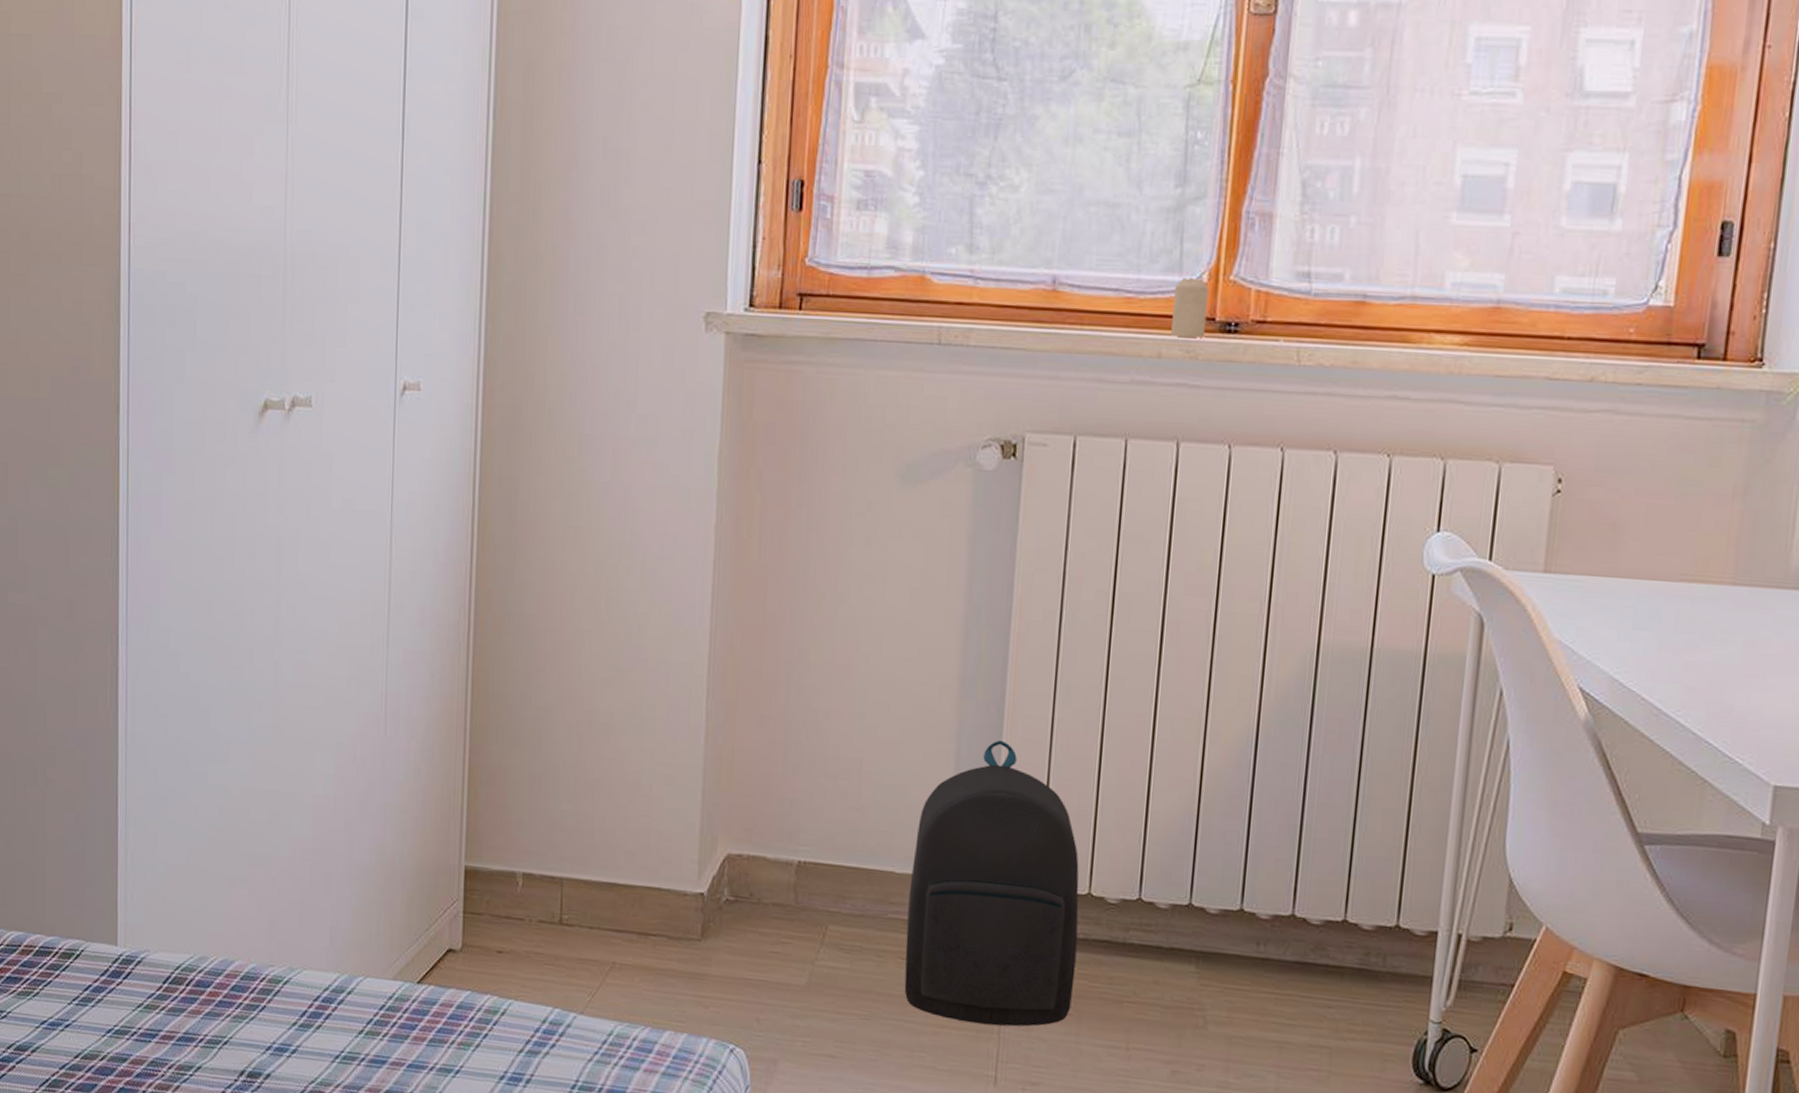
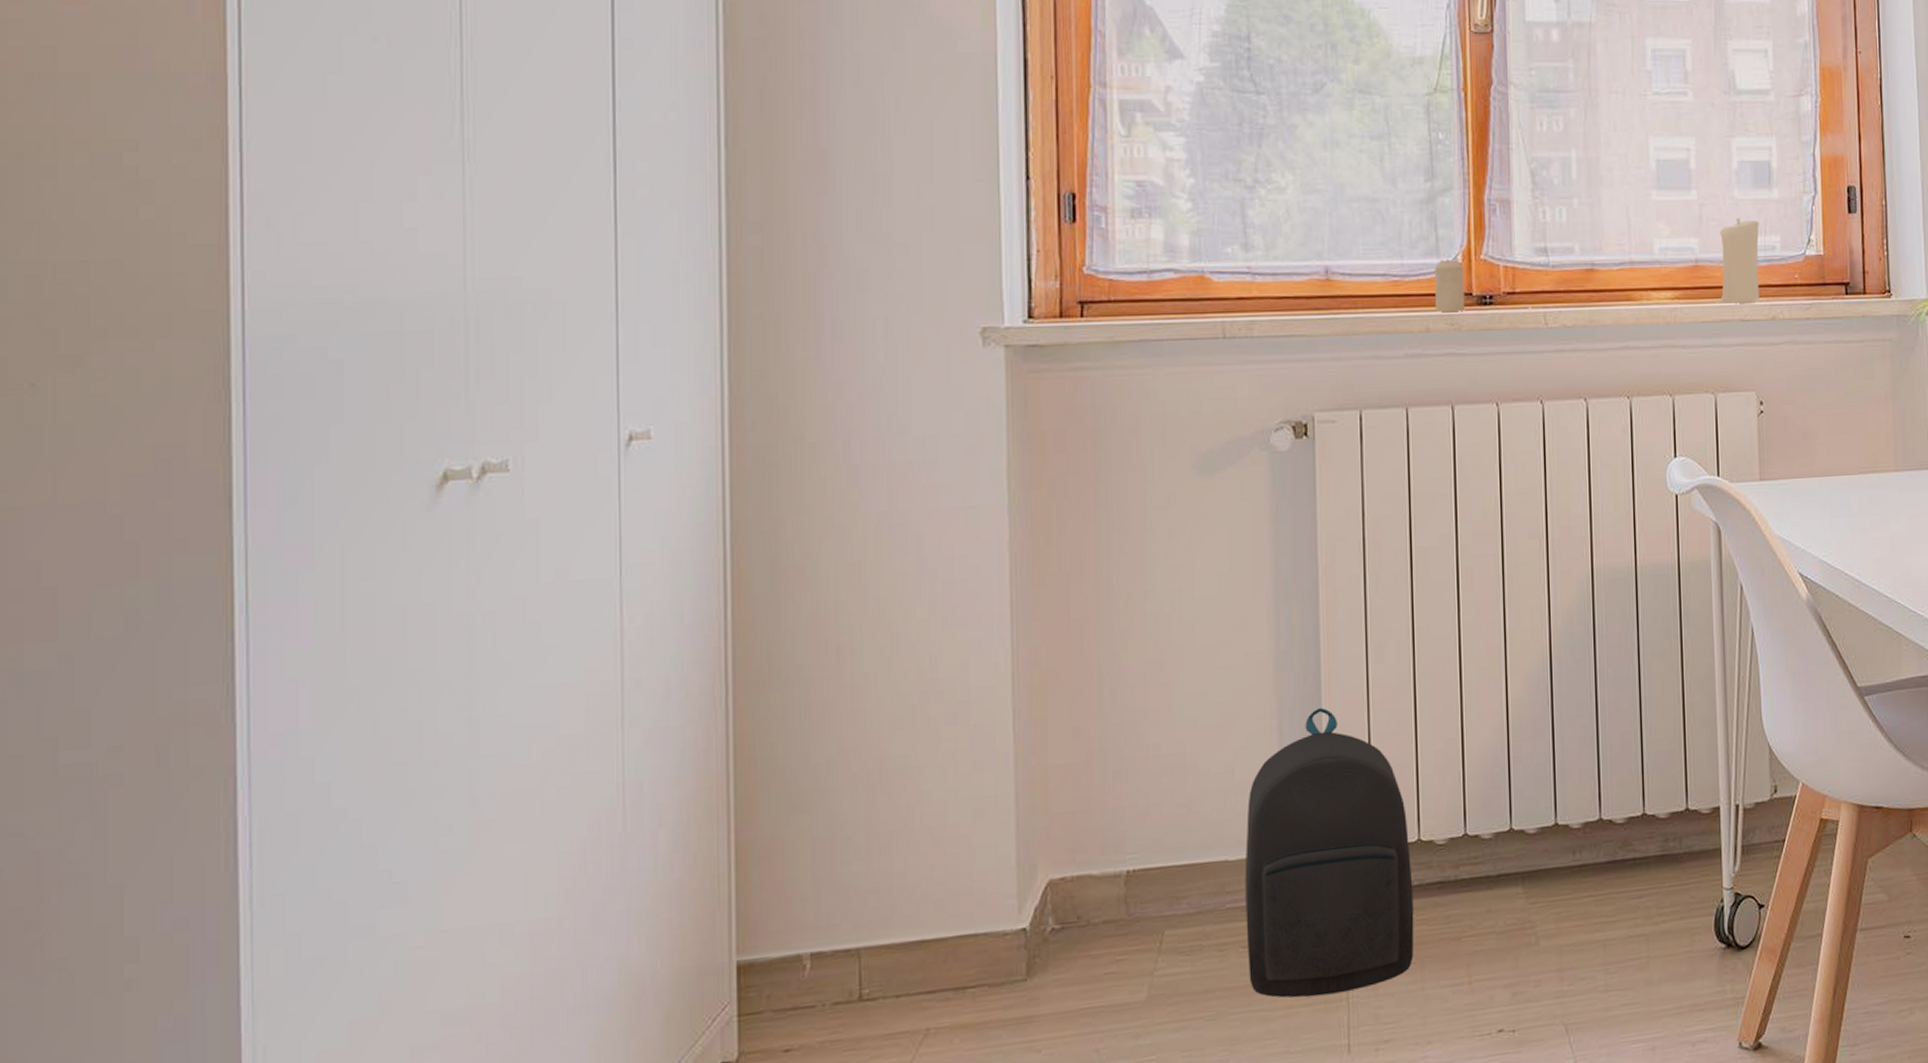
candle: none [1516,253,1590,359] -> present [1715,218,1759,304]

